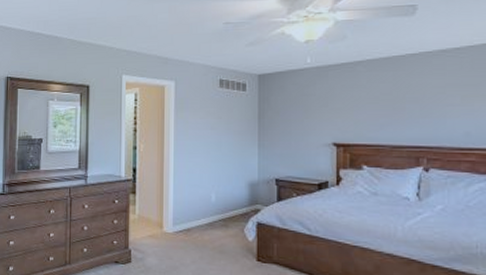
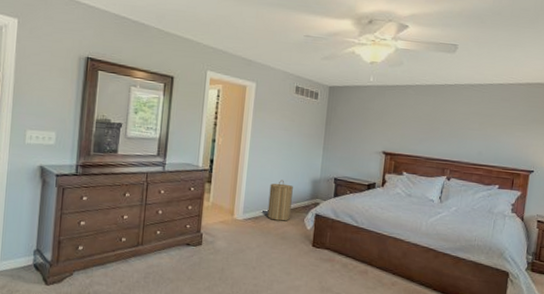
laundry hamper: none [200,185,227,233] -> present [267,180,293,221]

